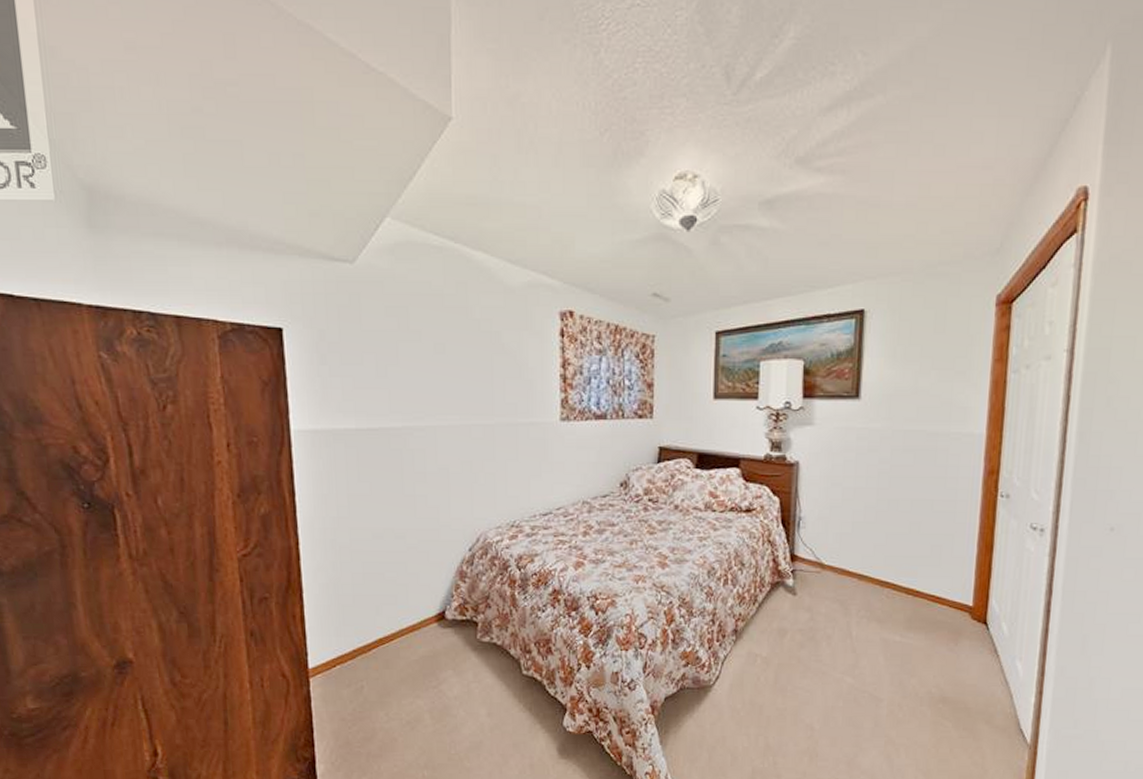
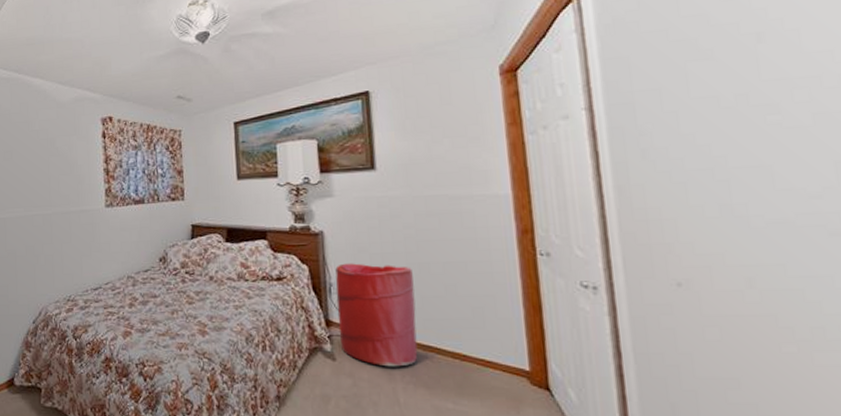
laundry hamper: none [802,497,882,602] -> present [335,263,418,367]

